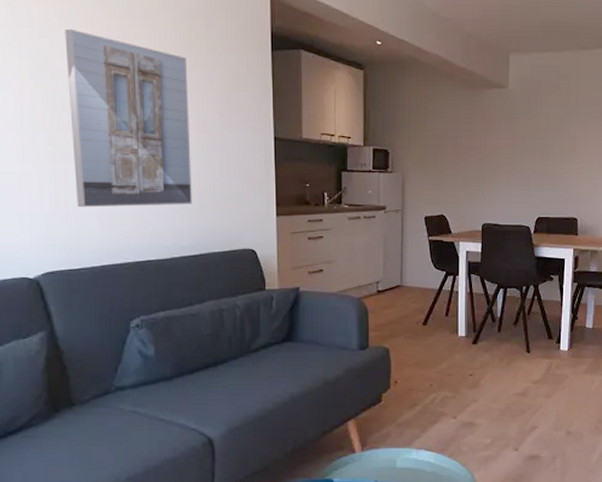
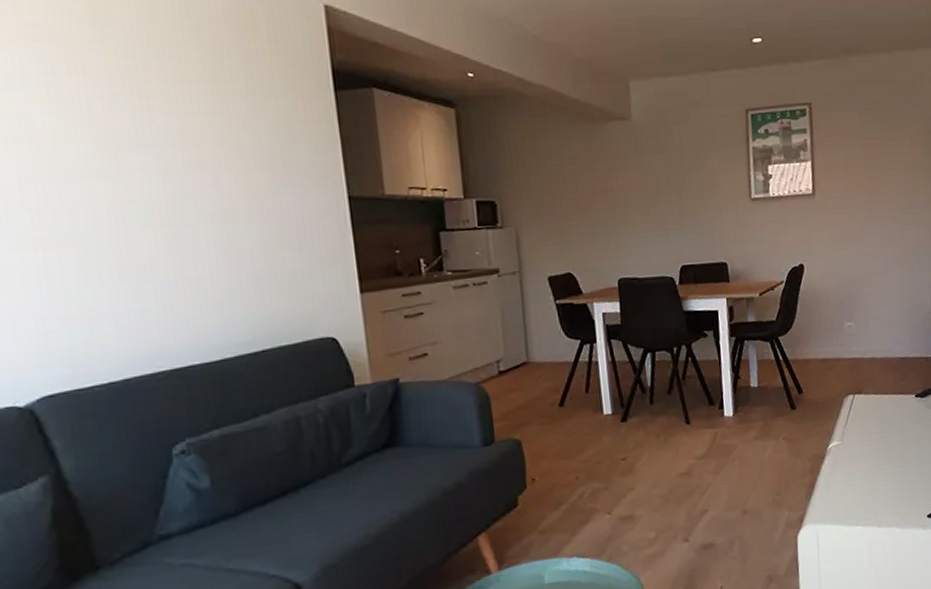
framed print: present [65,28,192,208] -> none [45,75,245,307]

